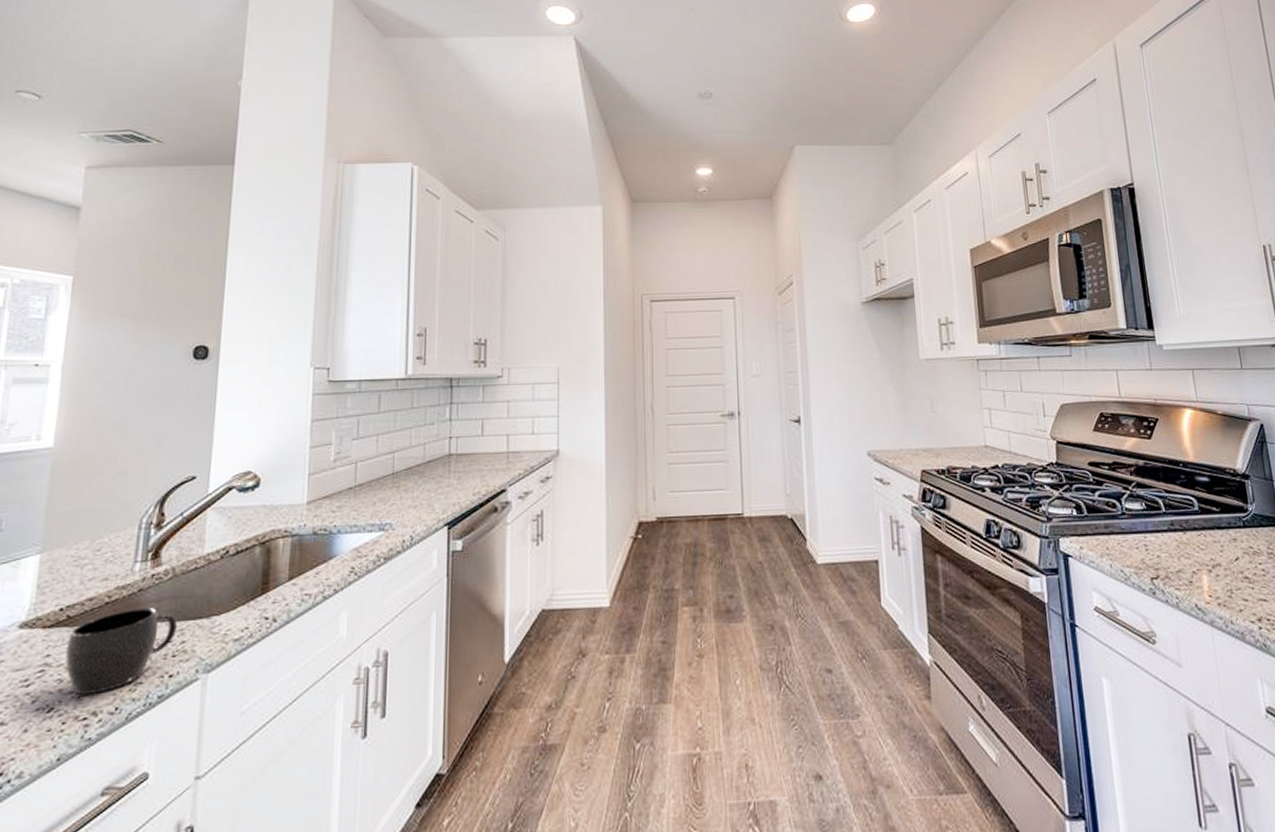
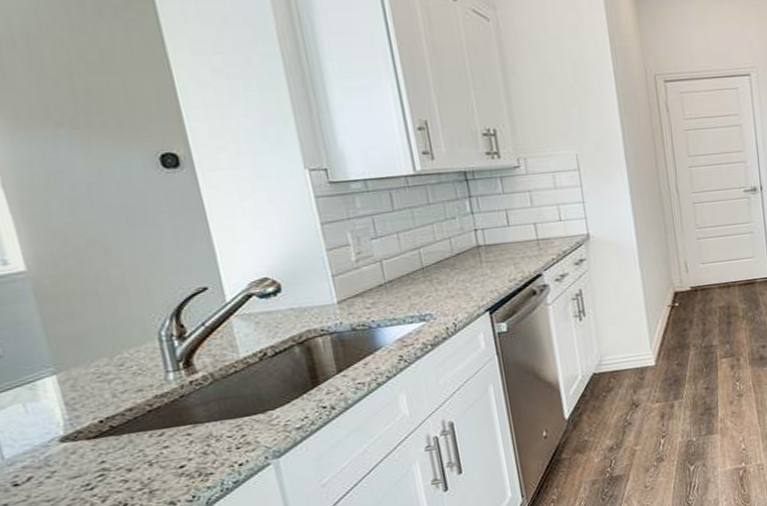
mug: present [65,608,178,696] -> none [119,410,235,491]

